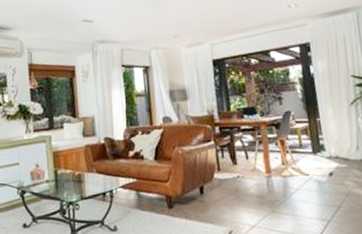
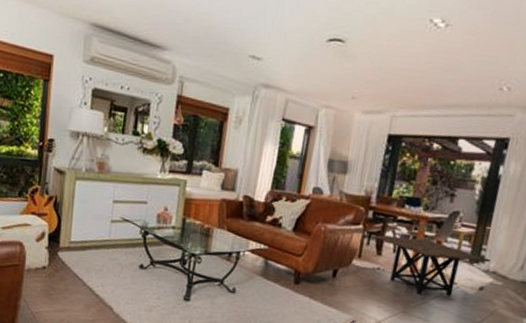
side table: none [225,141,330,193] -> present [373,235,490,296]

